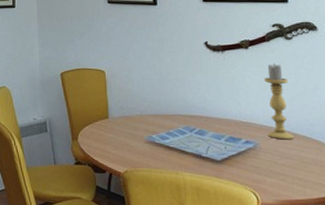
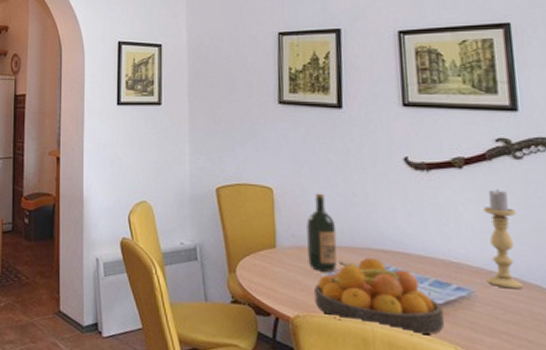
wine bottle: none [131,73,156,135] -> present [306,193,338,272]
fruit bowl: none [139,122,237,181] -> present [314,257,444,336]

